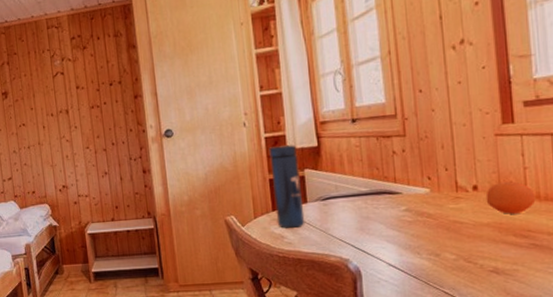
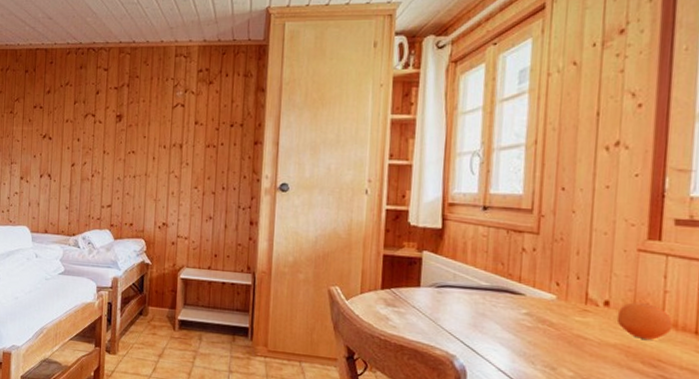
thermos: present [269,144,305,228] -> none [384,221,419,312]

